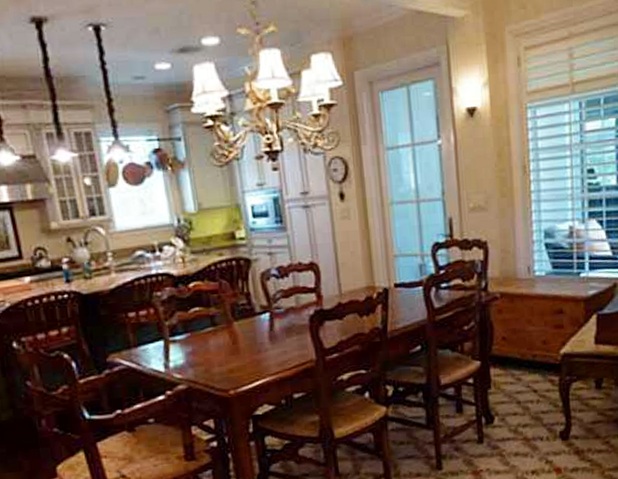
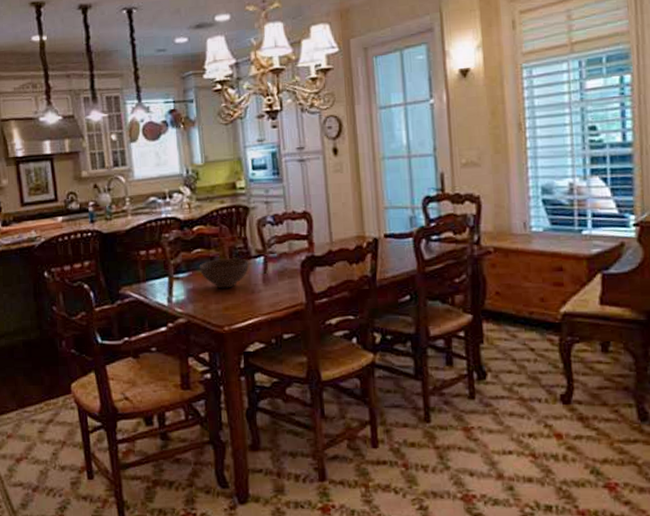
bowl: none [198,315,254,350] -> present [199,258,250,289]

